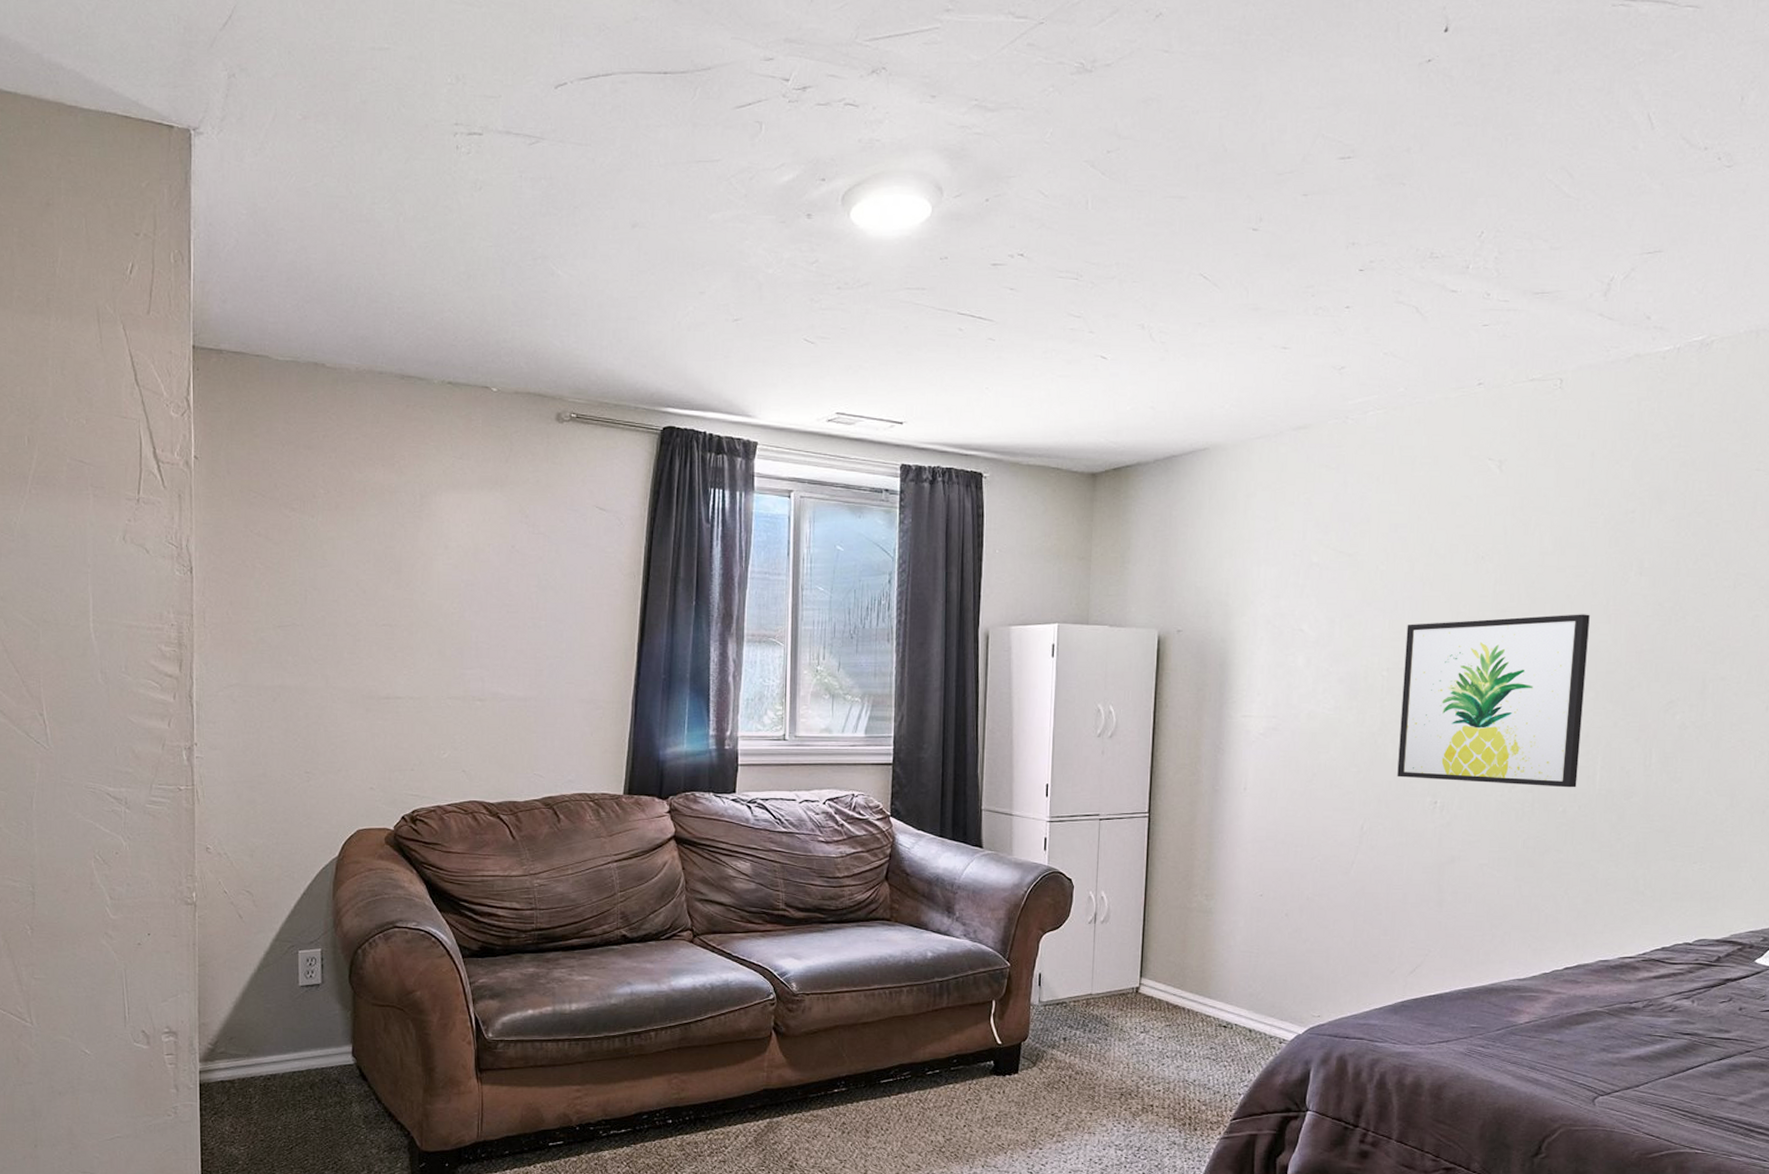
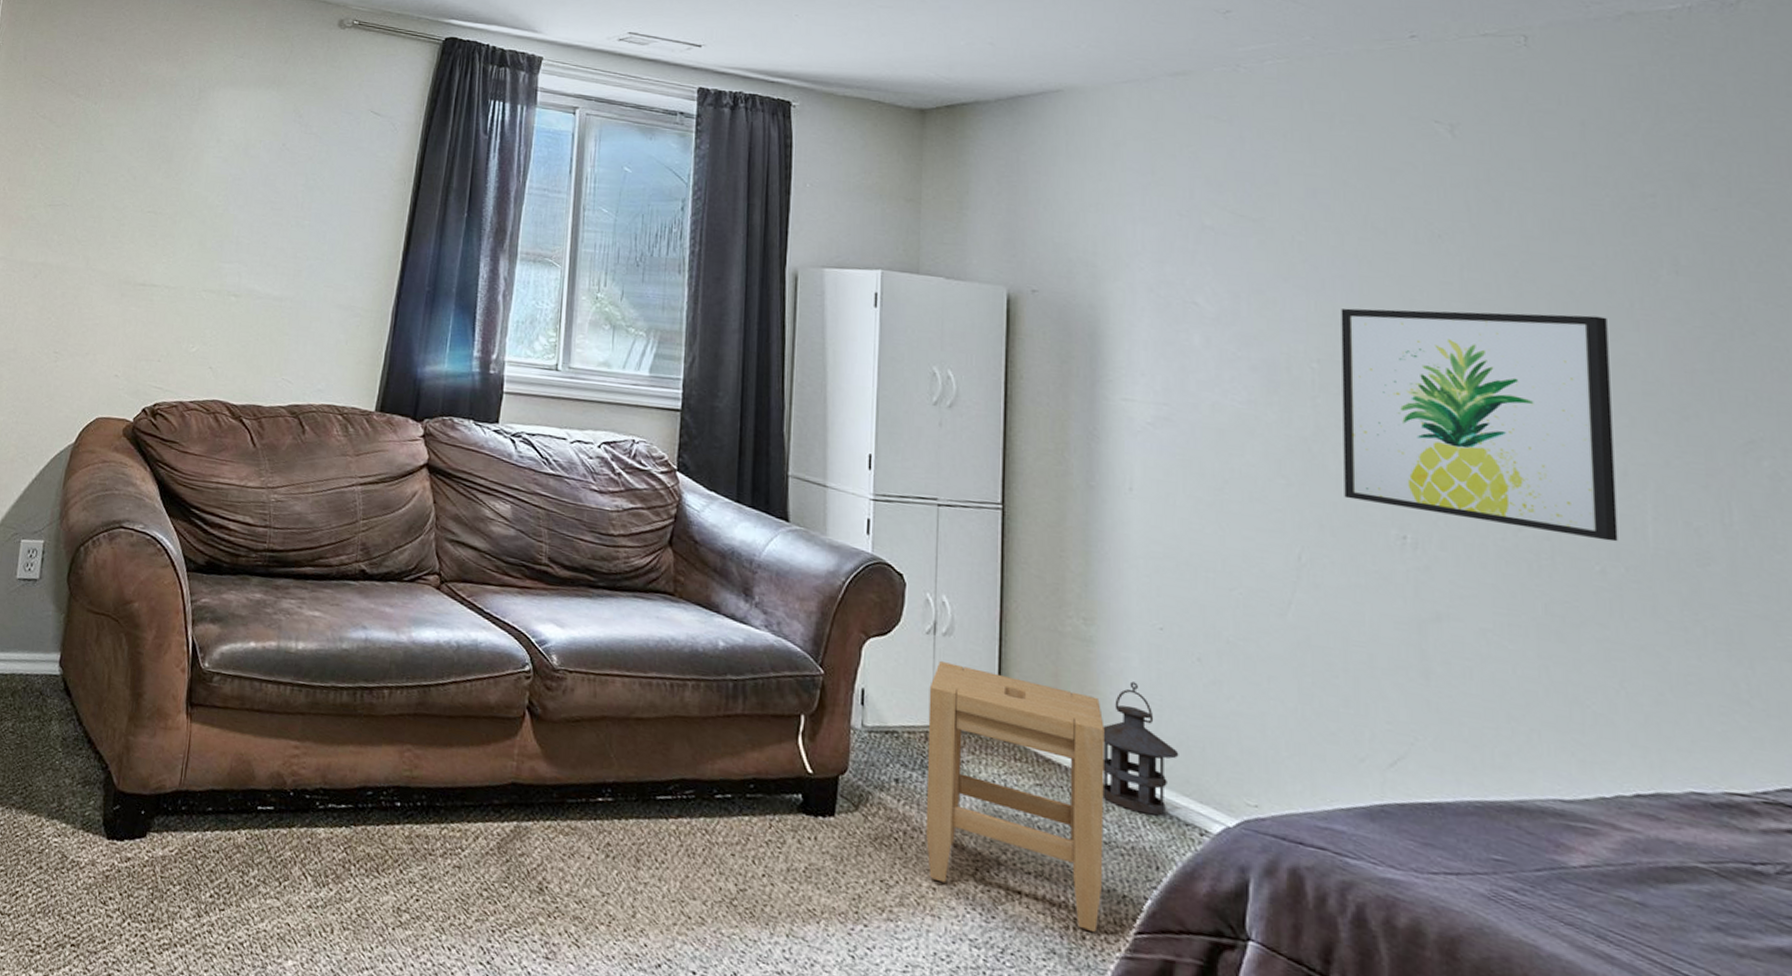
stool: none [1086,944,1217,1124] -> present [926,661,1105,932]
lantern: none [1213,938,1269,1034] -> present [1102,681,1179,816]

